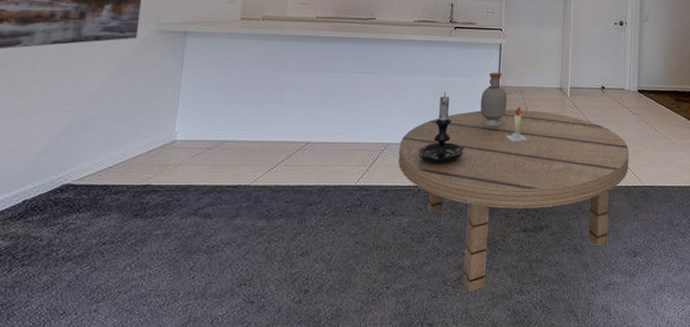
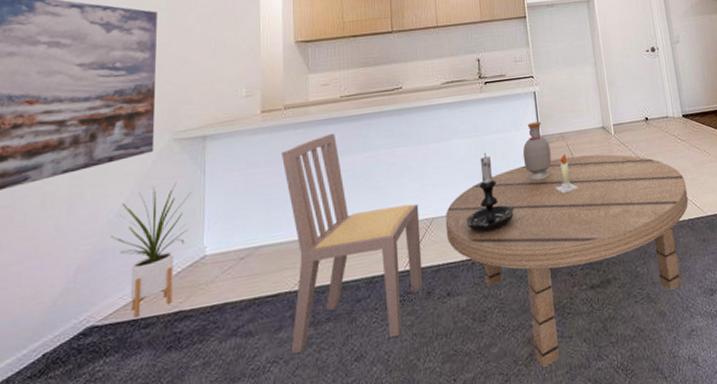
house plant: none [91,70,169,183] -> present [111,182,192,318]
dining chair: none [243,49,376,241] -> present [282,133,422,354]

